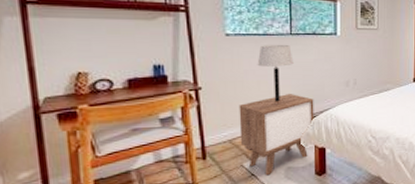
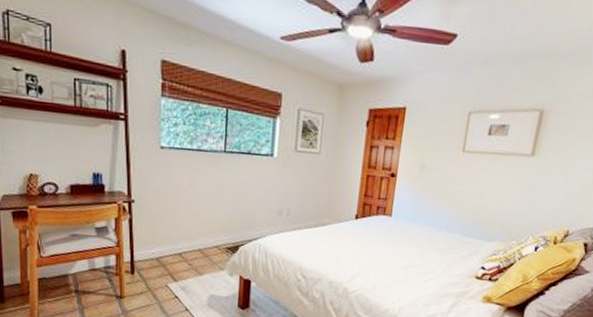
nightstand: present [238,94,314,176] -> none [166,216,243,301]
table lamp: present [257,45,294,102] -> none [188,161,226,225]

